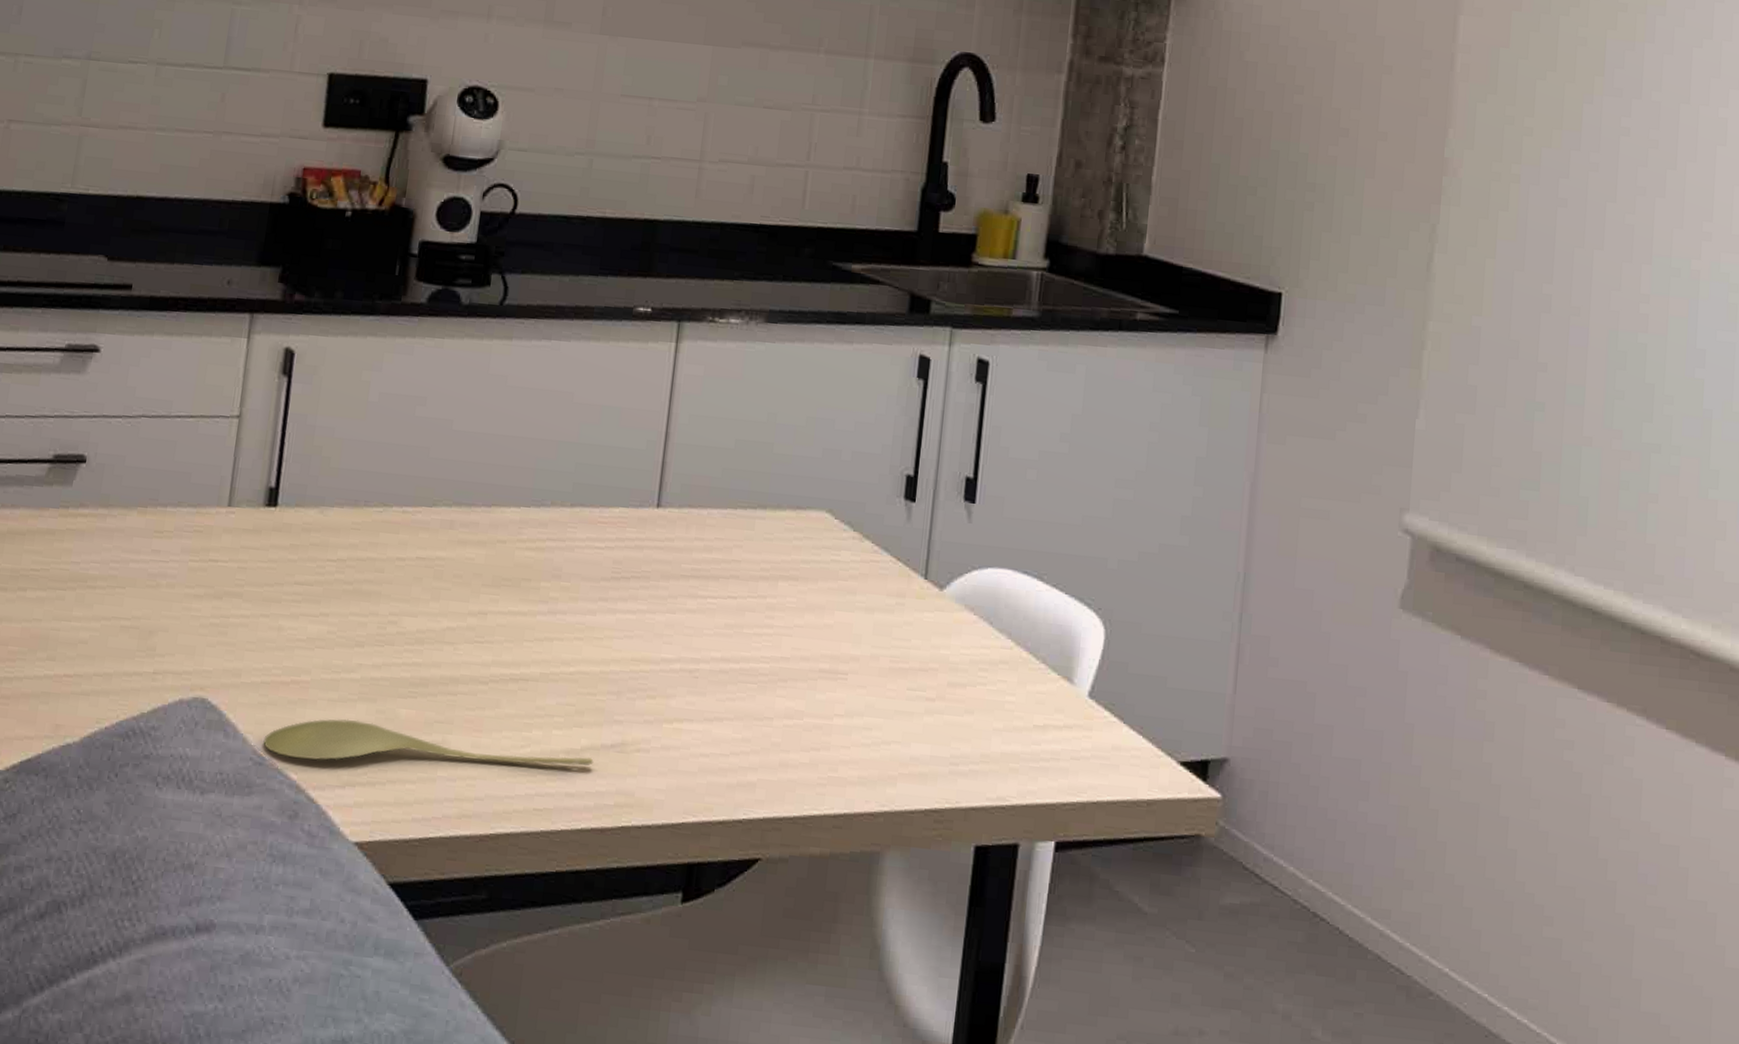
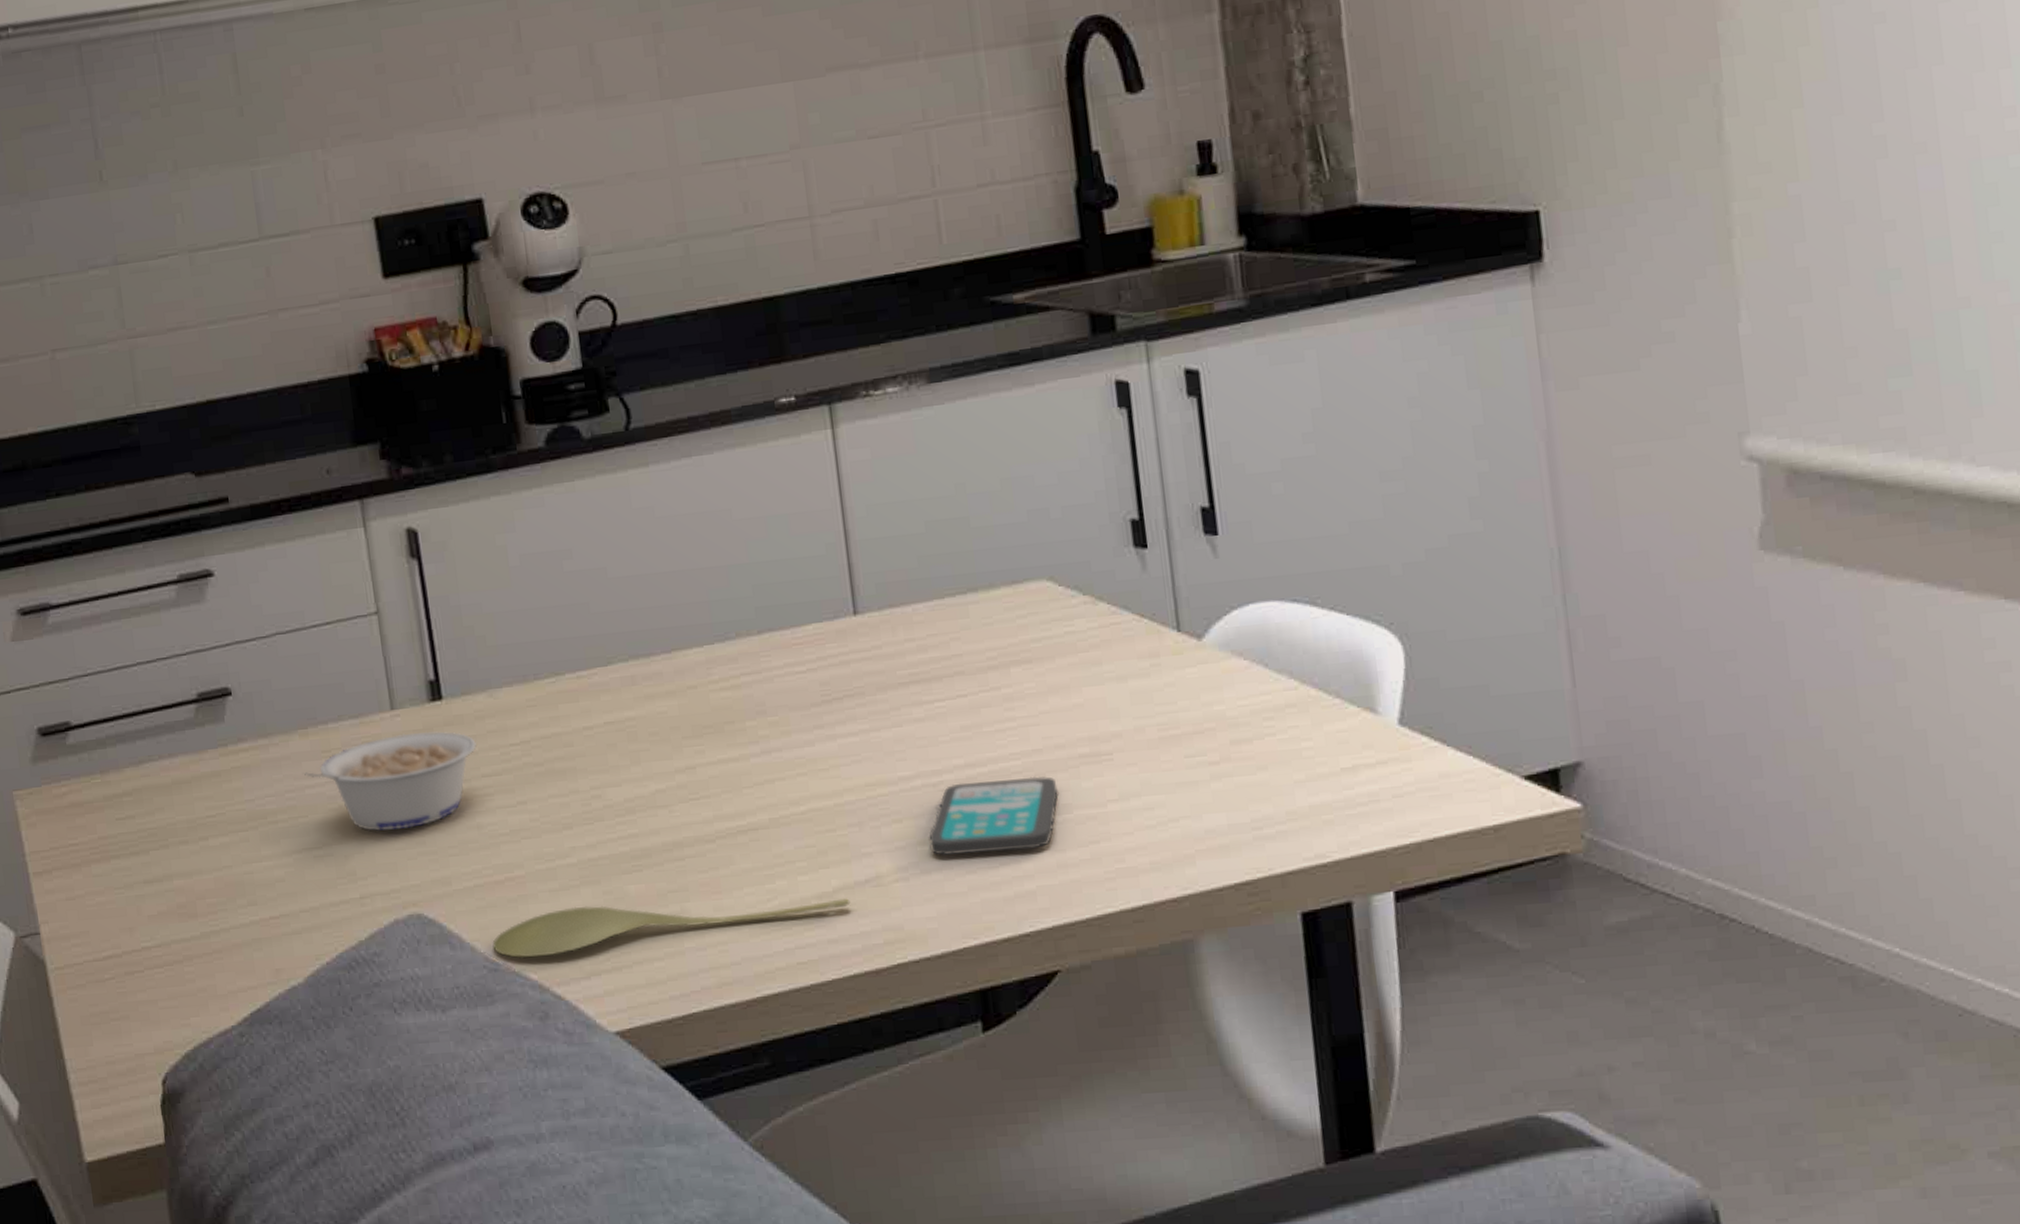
legume: none [132,529,297,618] -> present [303,731,476,831]
smartphone: none [674,674,795,745] -> present [928,776,1059,856]

